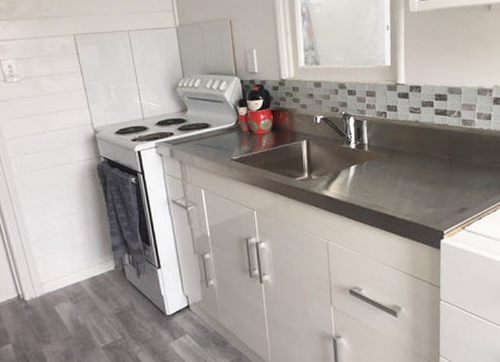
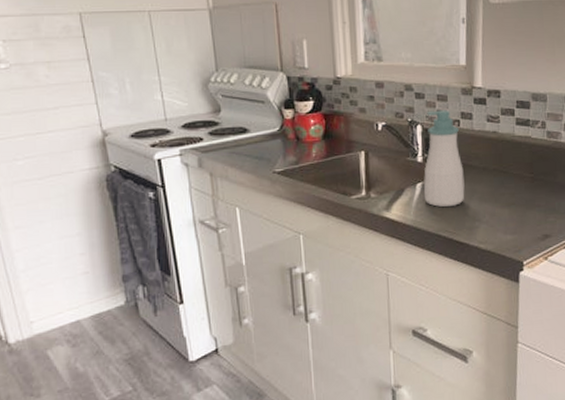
soap bottle: none [356,104,392,186] -> present [423,110,465,208]

